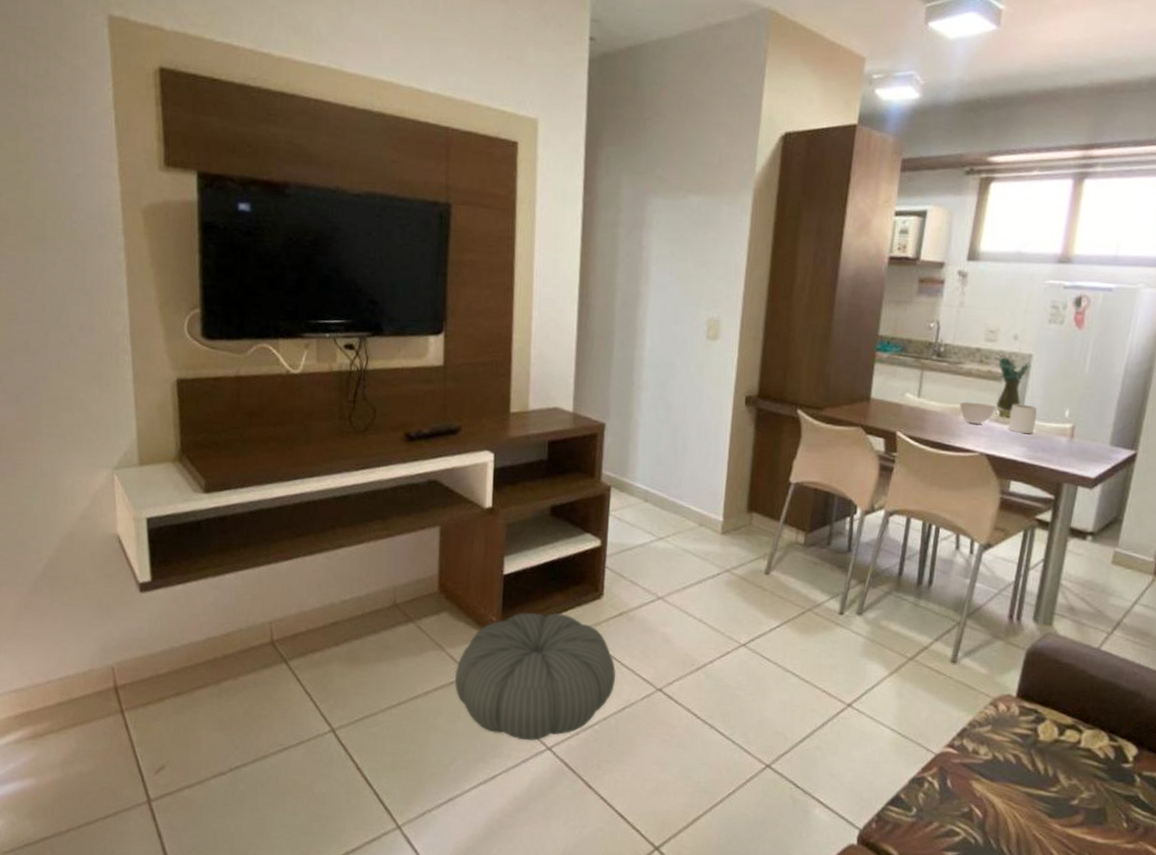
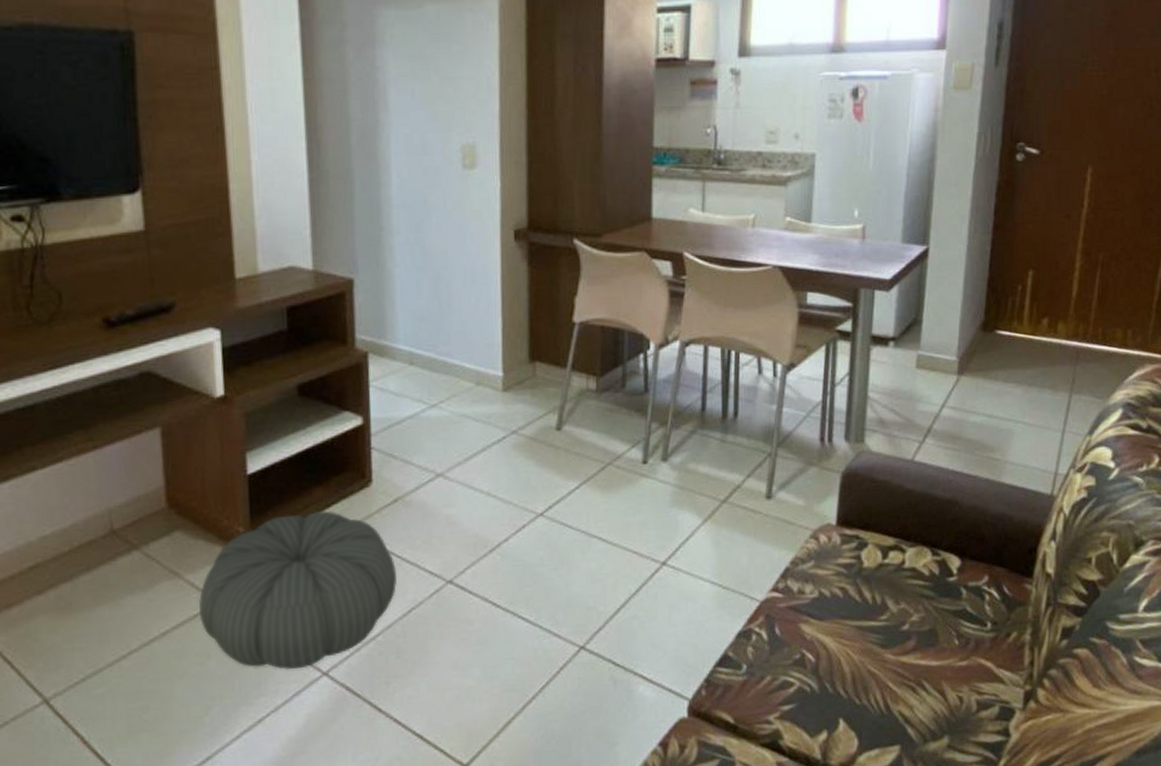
bowl: present [960,402,995,424] -> none [747,211,783,235]
vase: present [996,353,1029,418] -> none [780,155,813,224]
mug: present [1008,403,1038,435] -> none [798,208,827,241]

